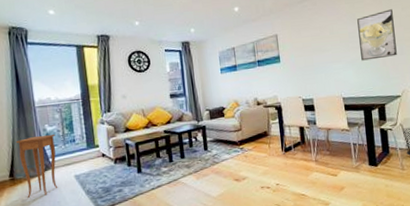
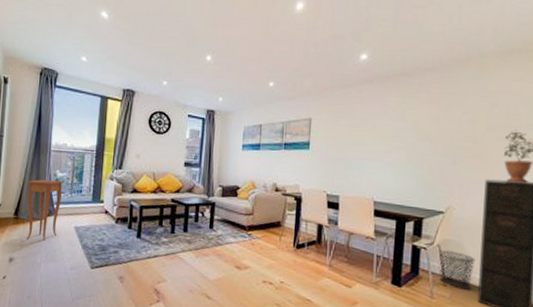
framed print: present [357,9,397,61] -> none [404,111,451,166]

